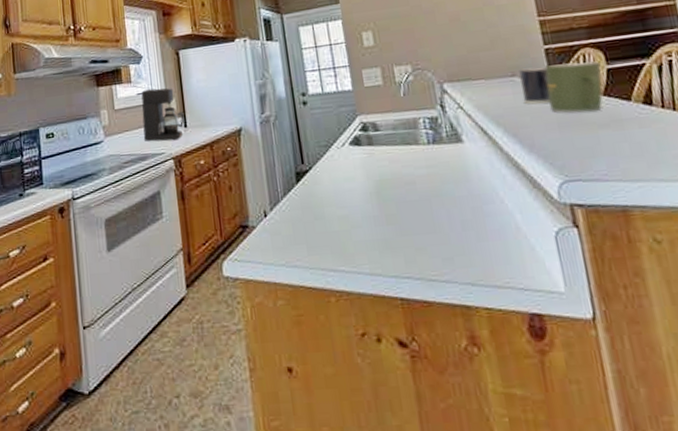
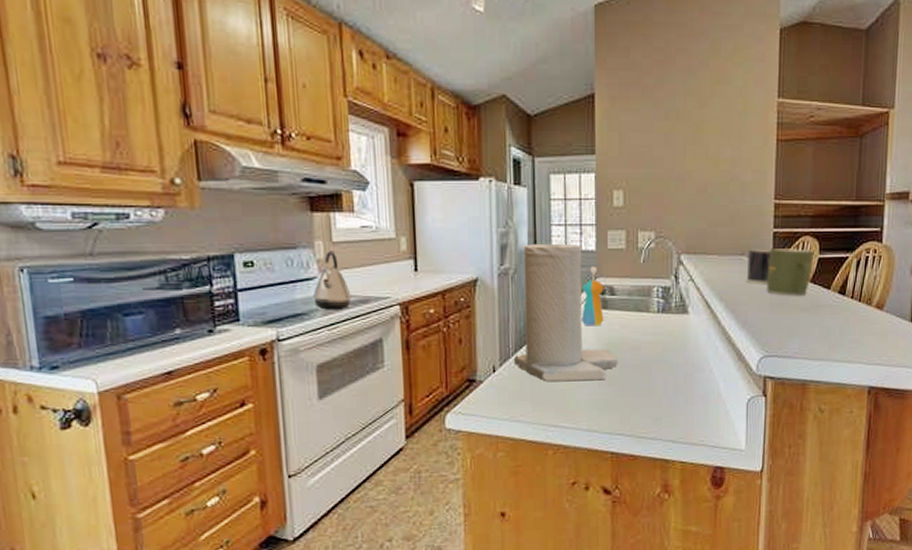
kettle: none [100,117,132,169] -> present [312,251,351,310]
coffee maker: present [141,88,185,142] -> none [365,223,415,285]
paper towel: none [281,86,393,223] -> present [513,243,618,381]
soap dispenser: none [344,105,371,165] -> present [582,266,604,326]

